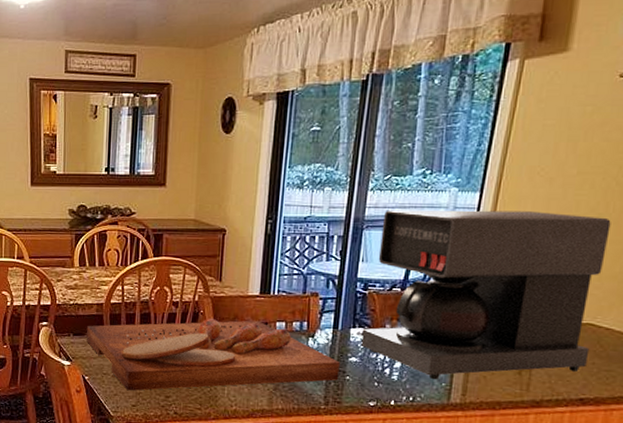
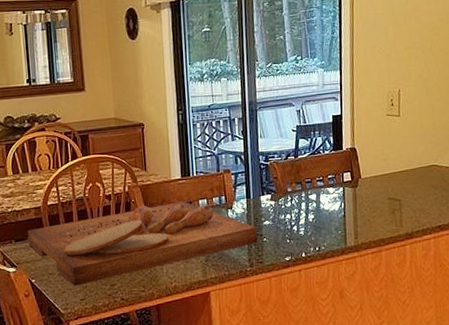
coffee maker: present [361,210,611,380] -> none [270,81,438,230]

